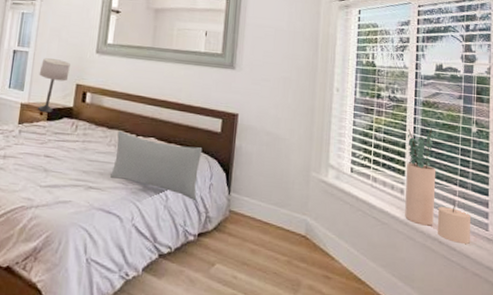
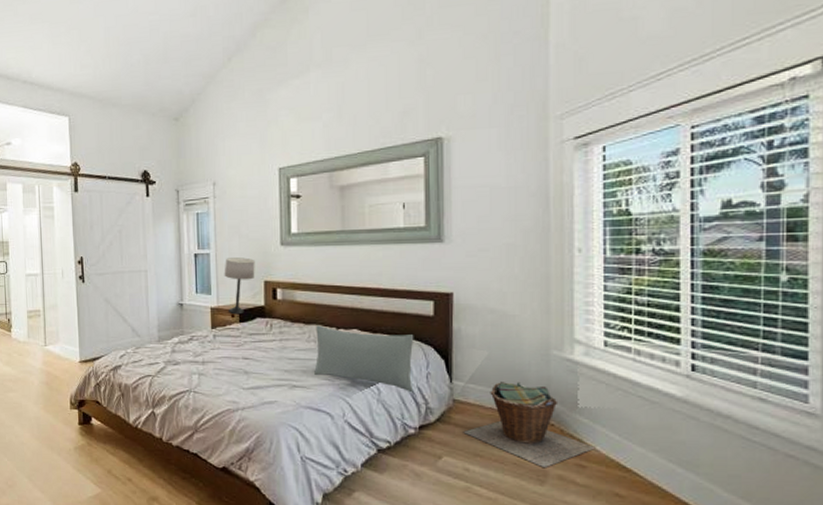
laundry basket: none [235,197,339,279] -> present [463,382,596,469]
vase: present [405,128,436,226] -> none [682,283,727,402]
candle: present [438,204,470,245] -> none [732,374,780,422]

